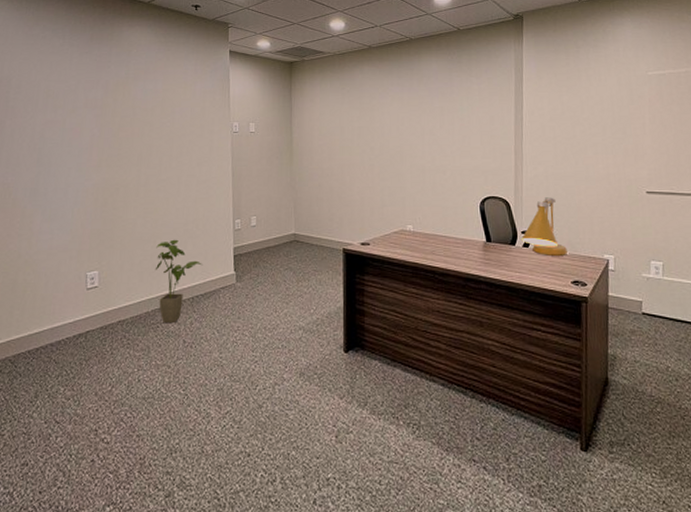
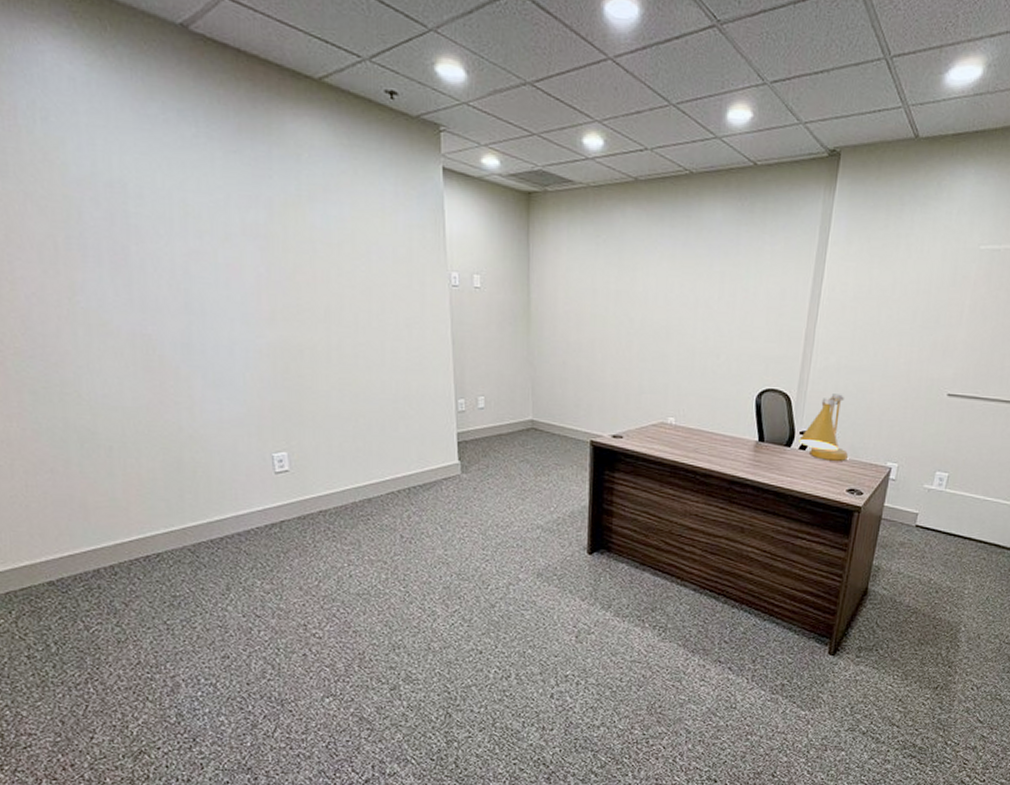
house plant: present [155,239,203,324] -> none [359,419,420,516]

